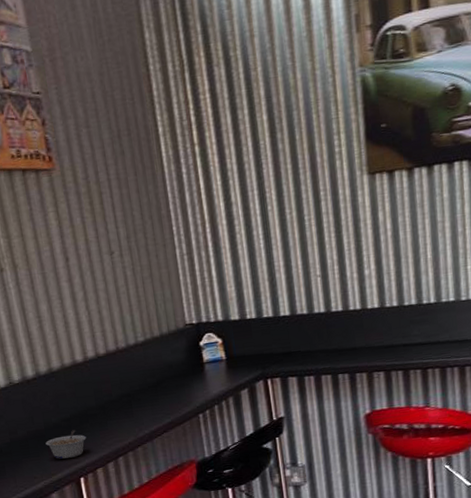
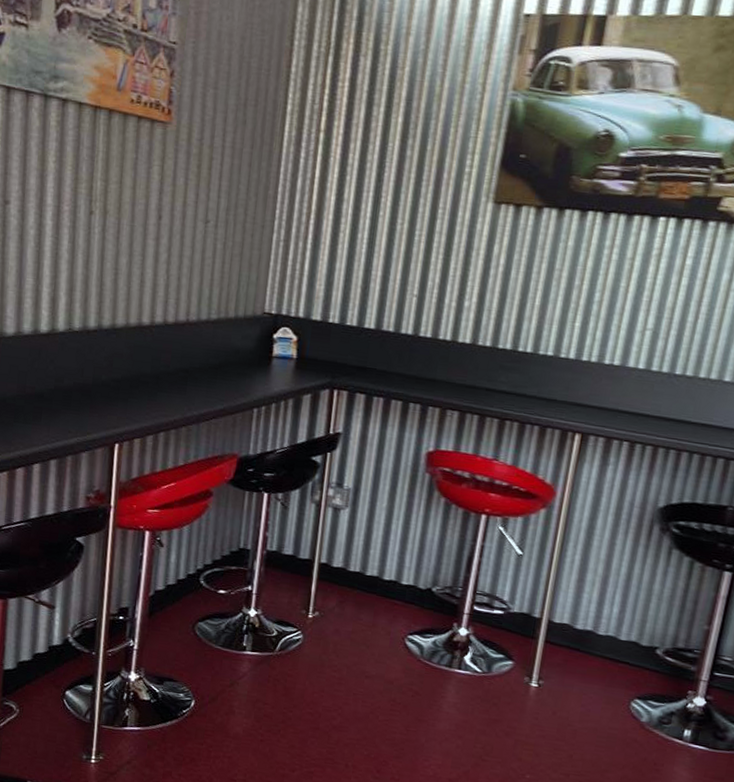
legume: present [45,430,87,459] -> none [89,392,133,421]

